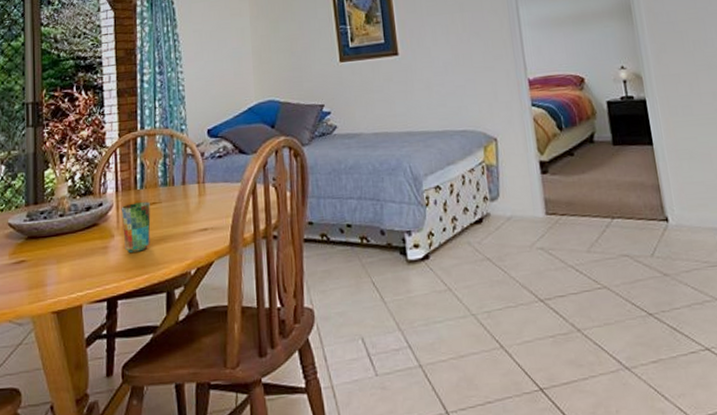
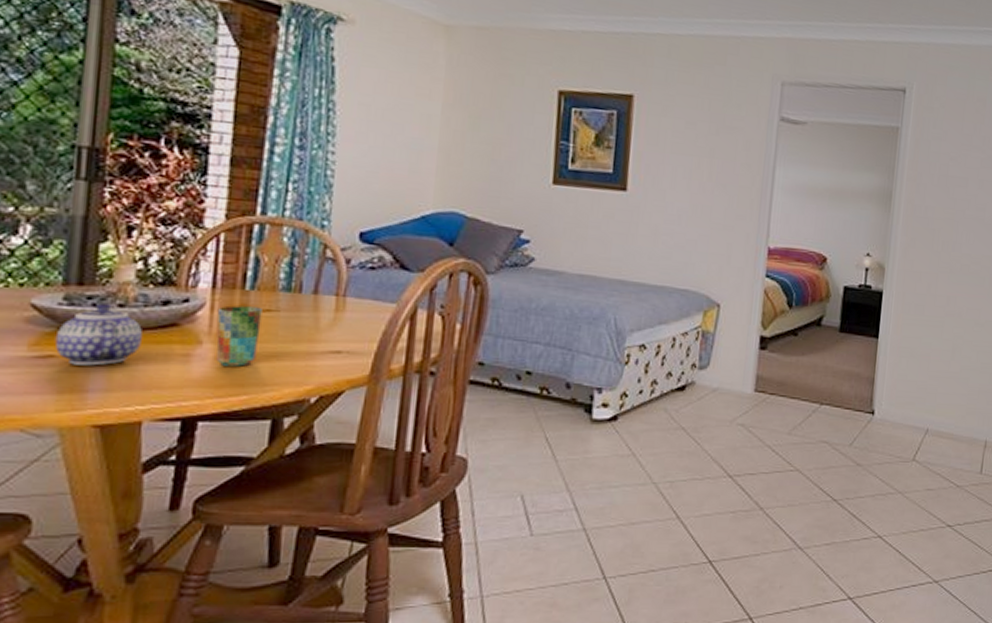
teapot: none [24,216,76,266] -> present [54,303,142,366]

